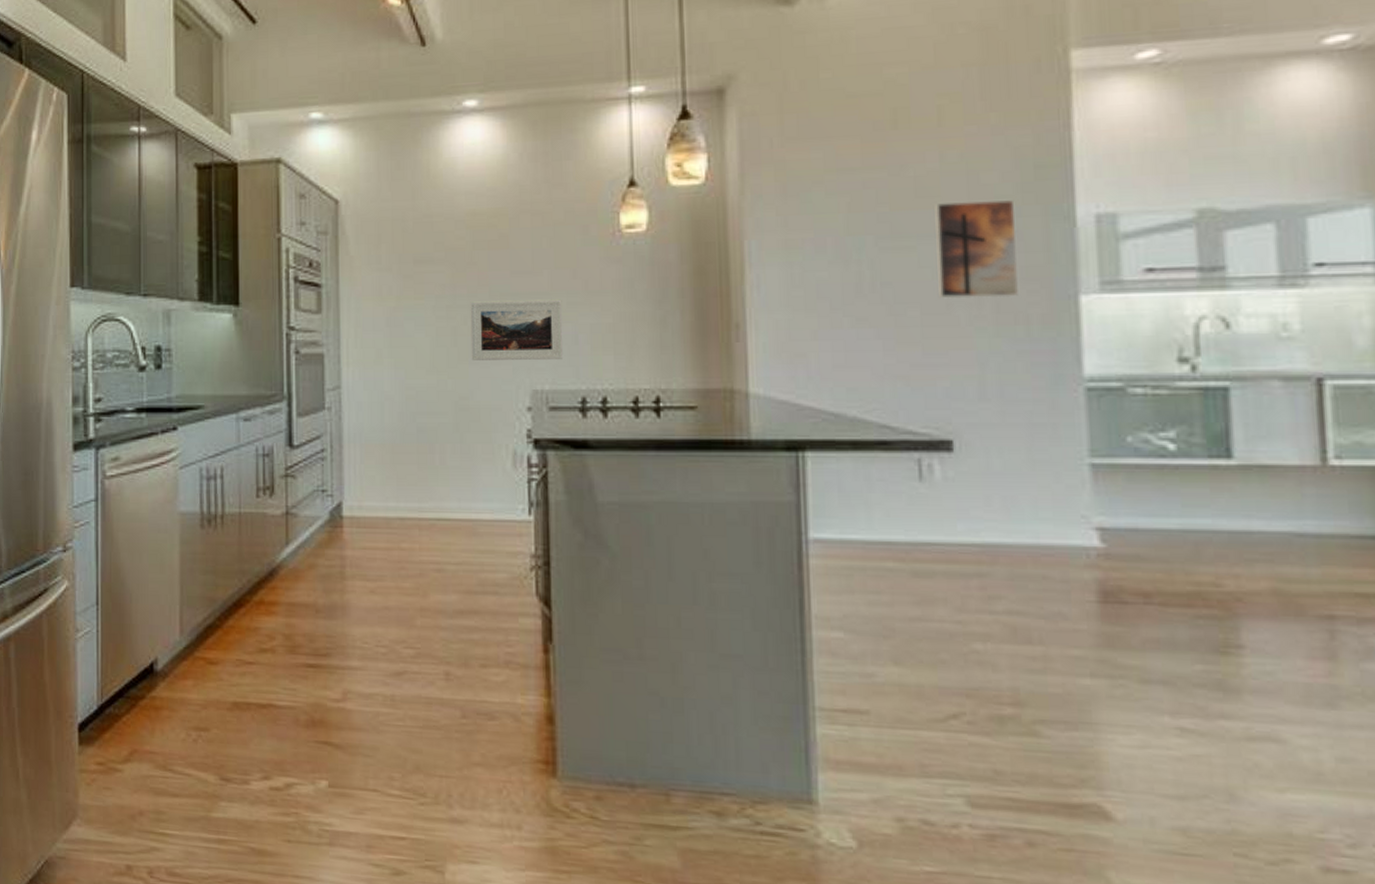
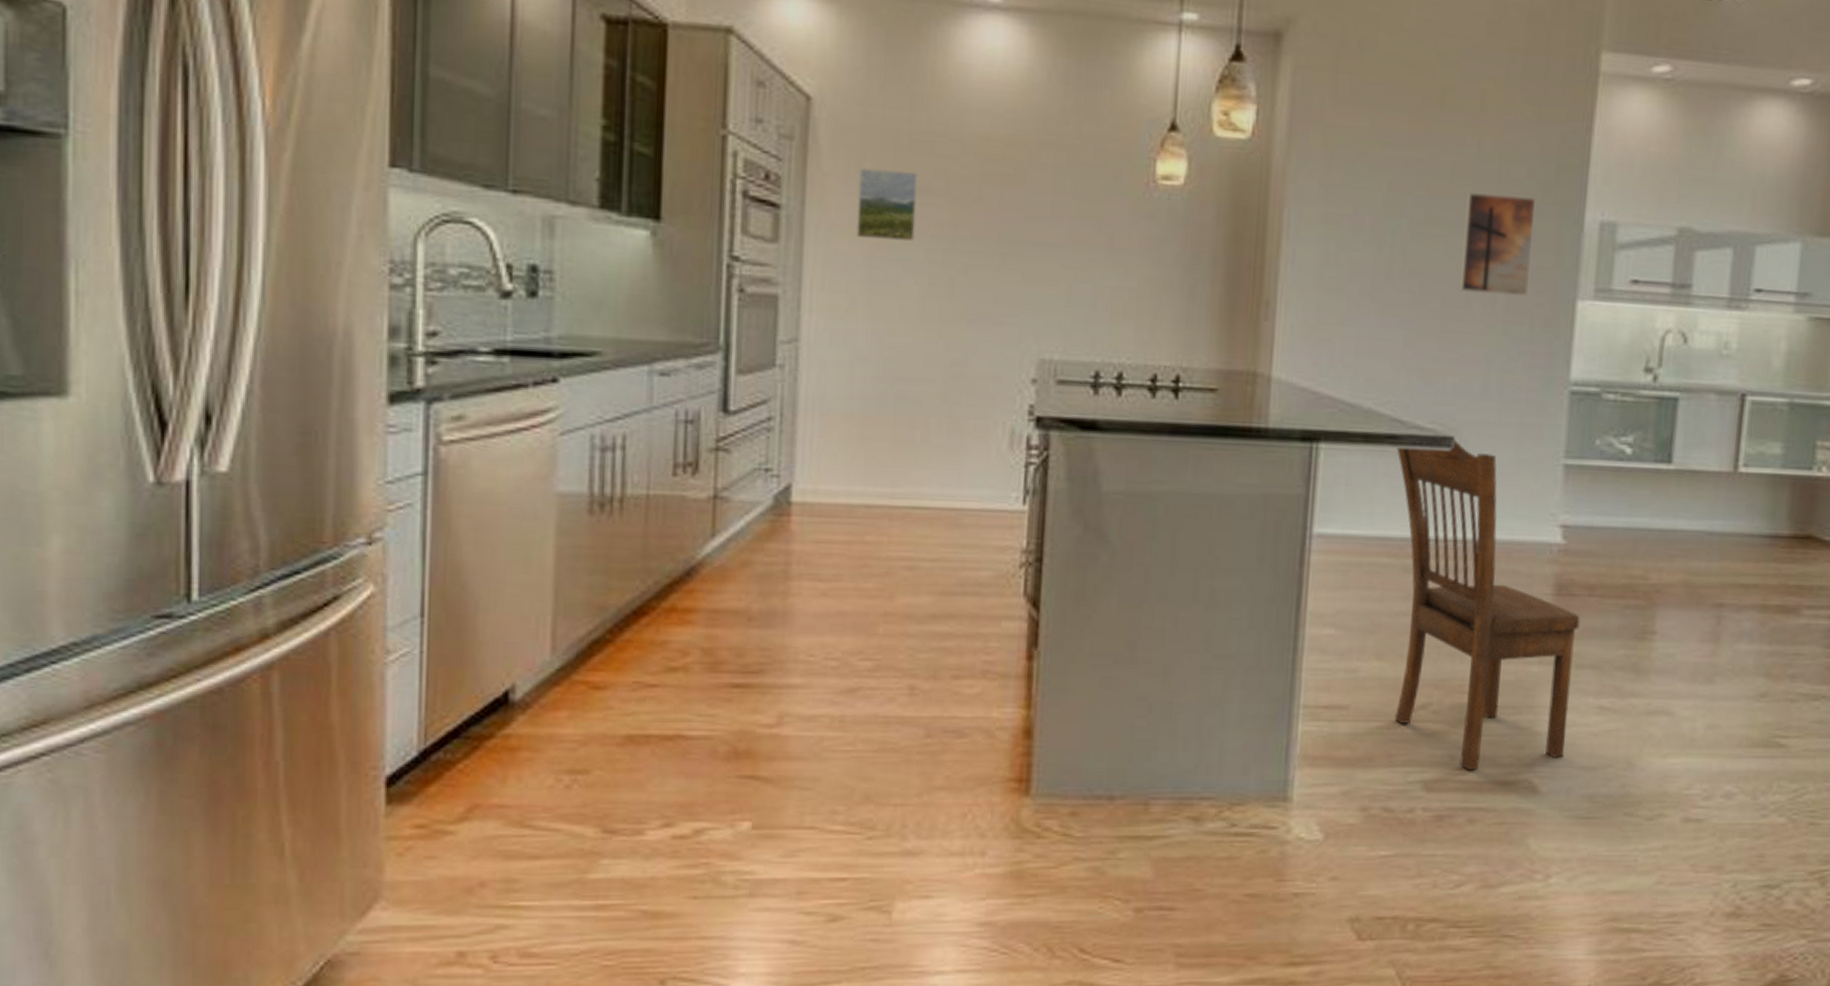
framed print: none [378,248,423,304] -> present [857,168,918,242]
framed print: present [470,299,564,361] -> none [969,247,1083,327]
dining chair: none [889,440,1141,789] -> present [1395,437,1580,771]

